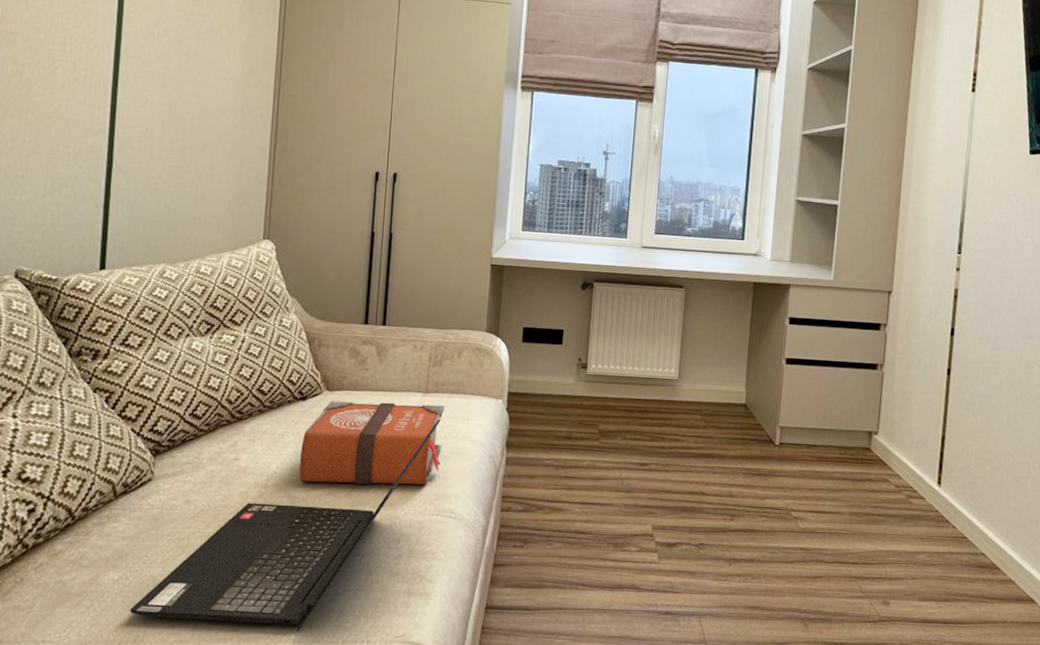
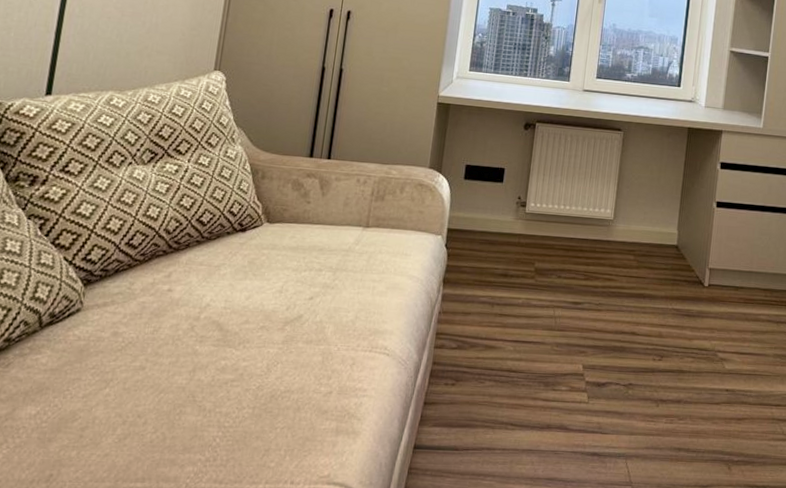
laptop computer: present [129,419,441,631] -> none [44,254,380,471]
bible: present [299,401,444,485] -> none [233,233,384,320]

